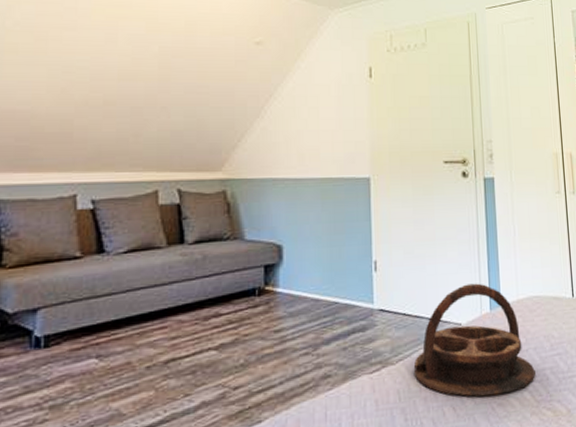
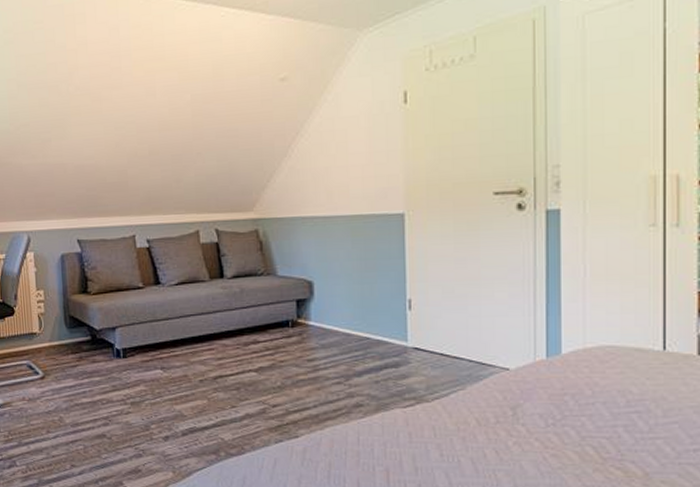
serving tray: present [413,283,536,397] -> none [451,327,603,446]

